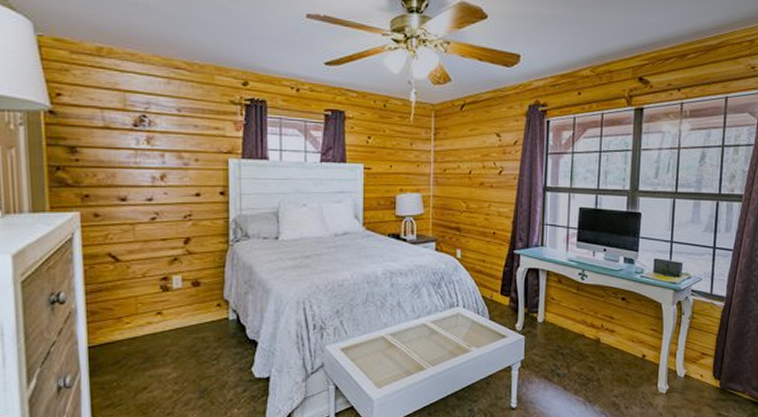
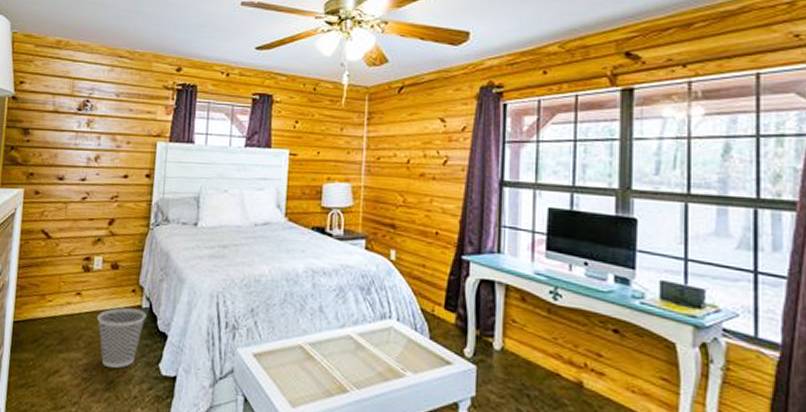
wastebasket: none [183,322,235,378] -> present [97,307,147,369]

